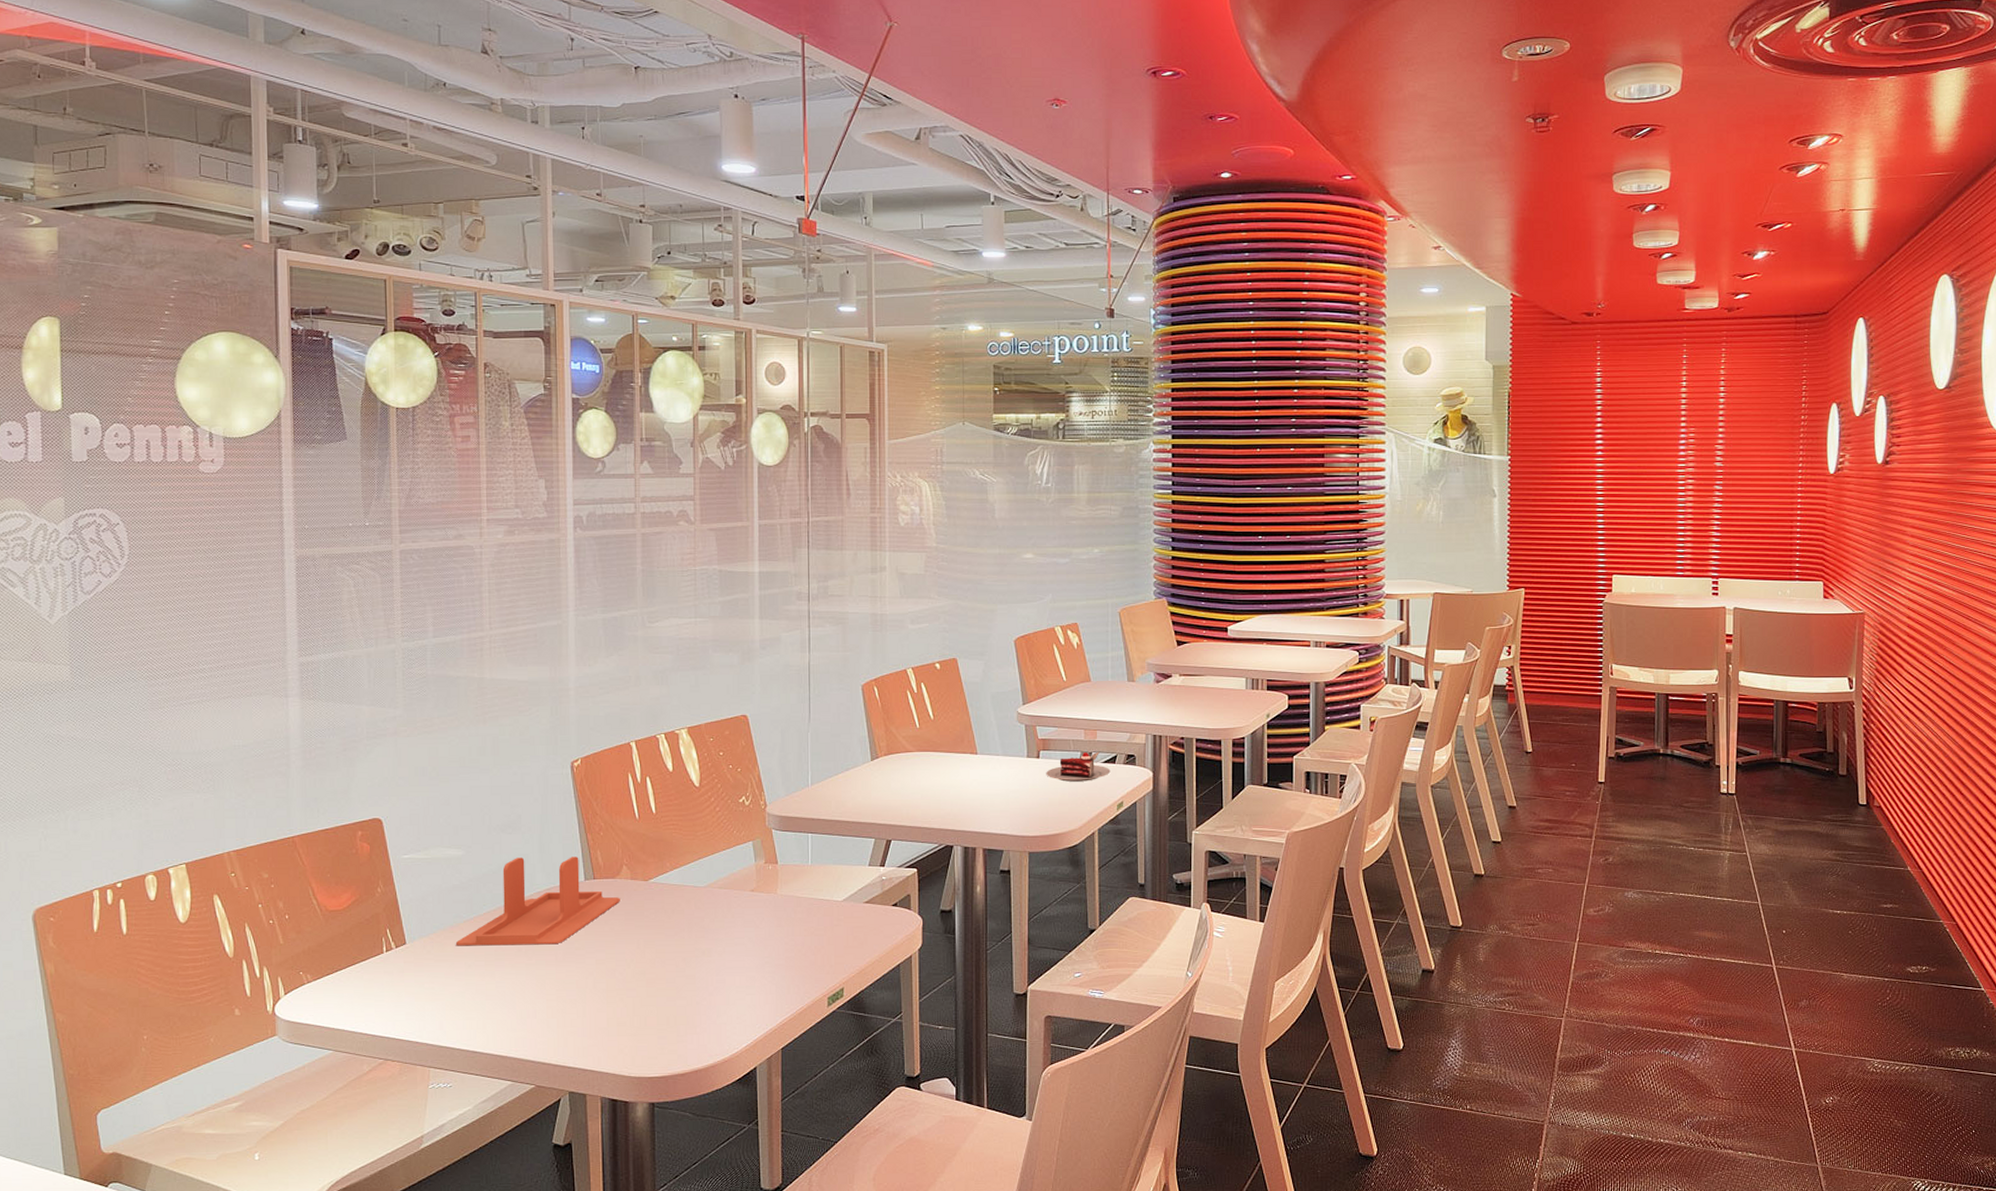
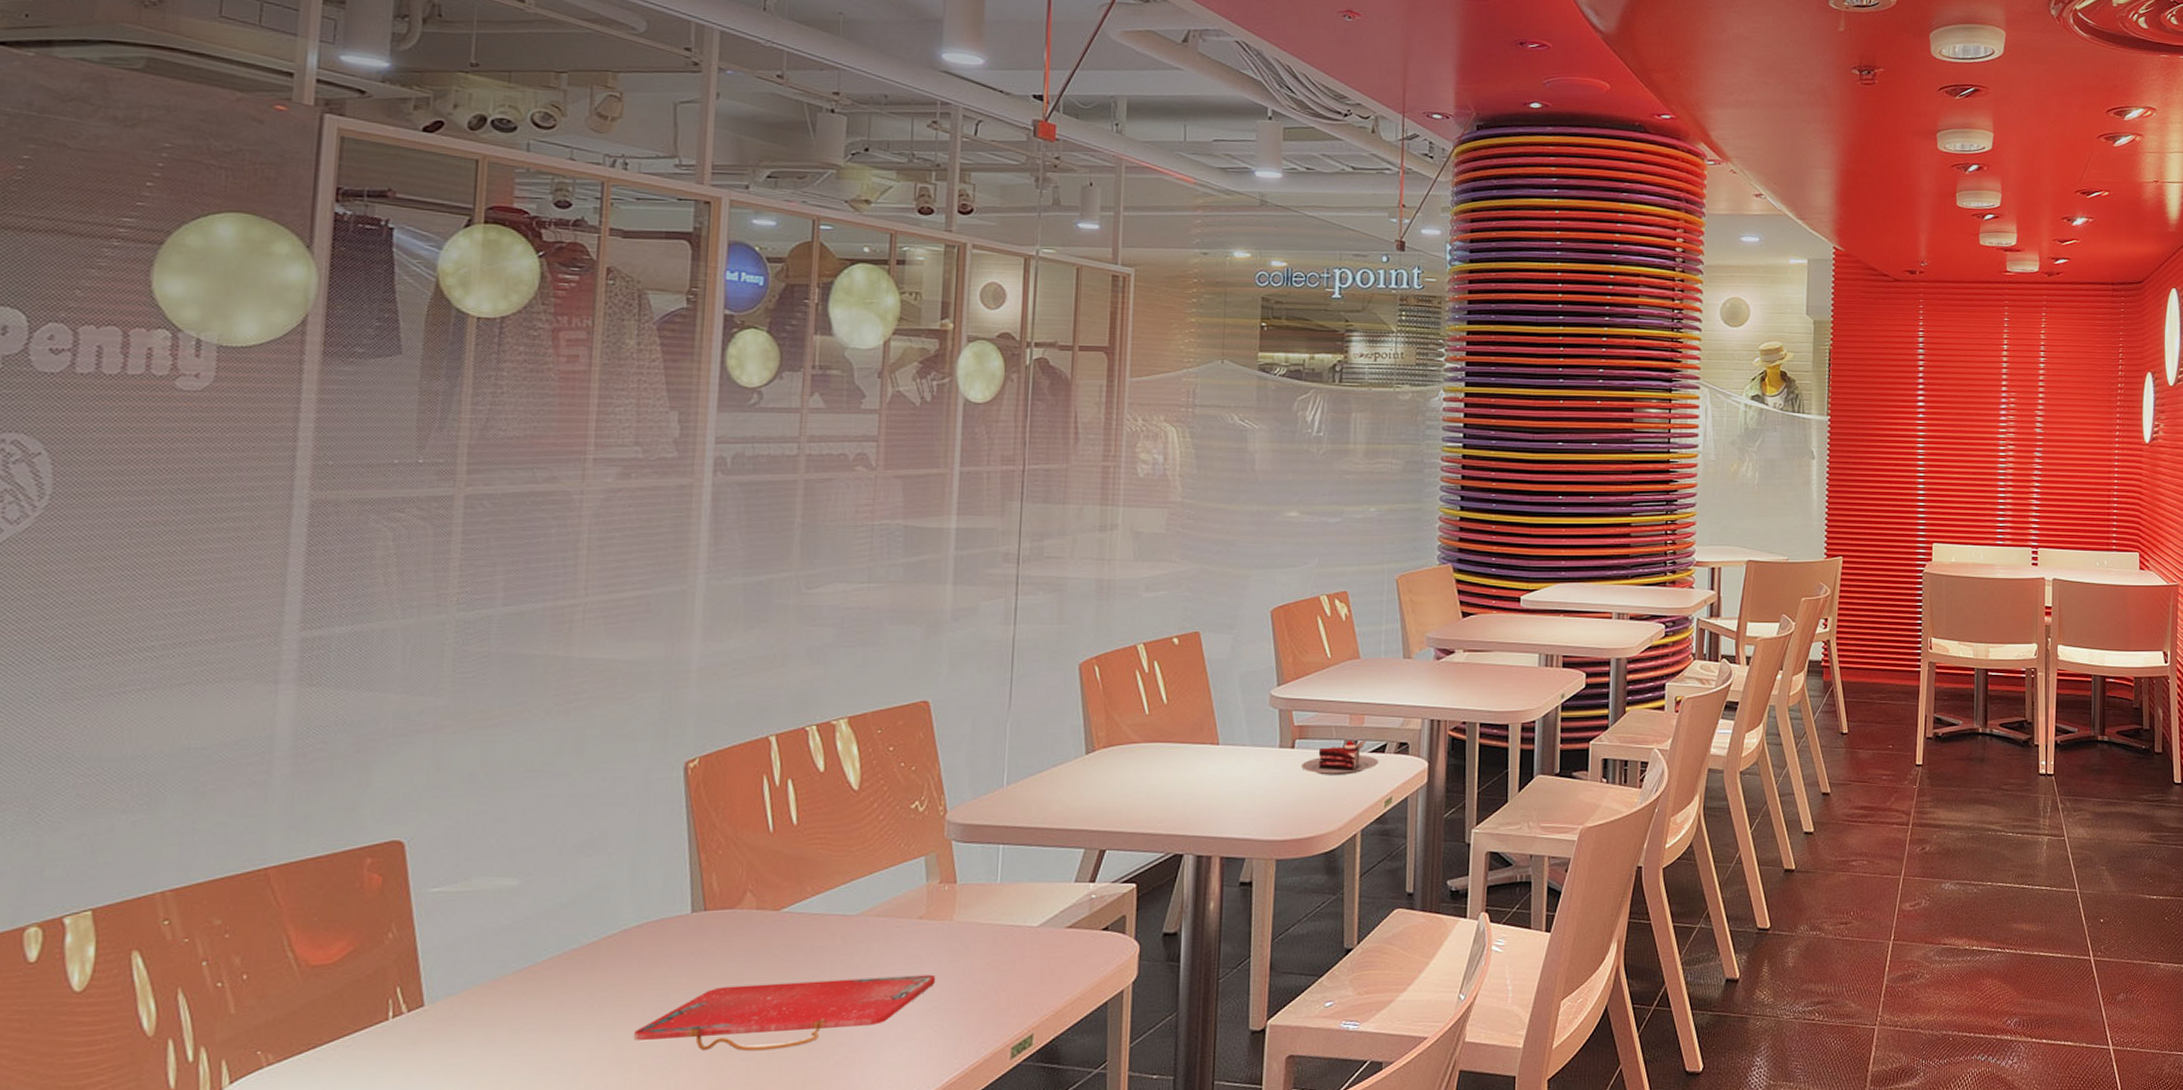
napkin holder: present [456,857,620,946] -> none [499,882,740,1006]
tray: none [550,936,767,990] -> present [633,974,936,1052]

